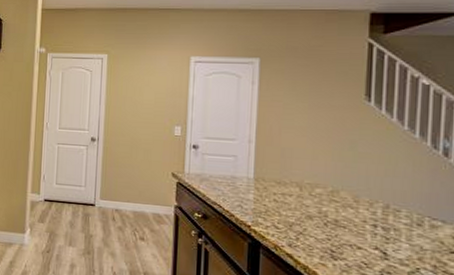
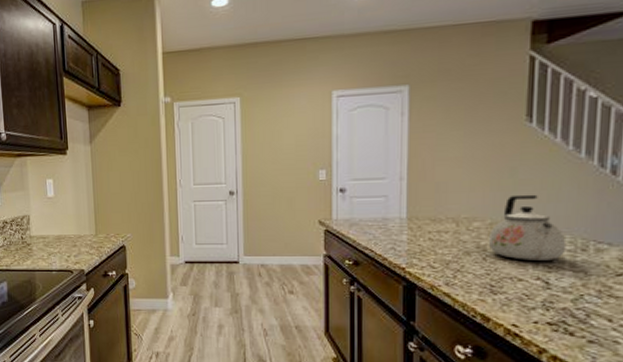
kettle: none [329,166,403,232] -> present [488,194,567,260]

